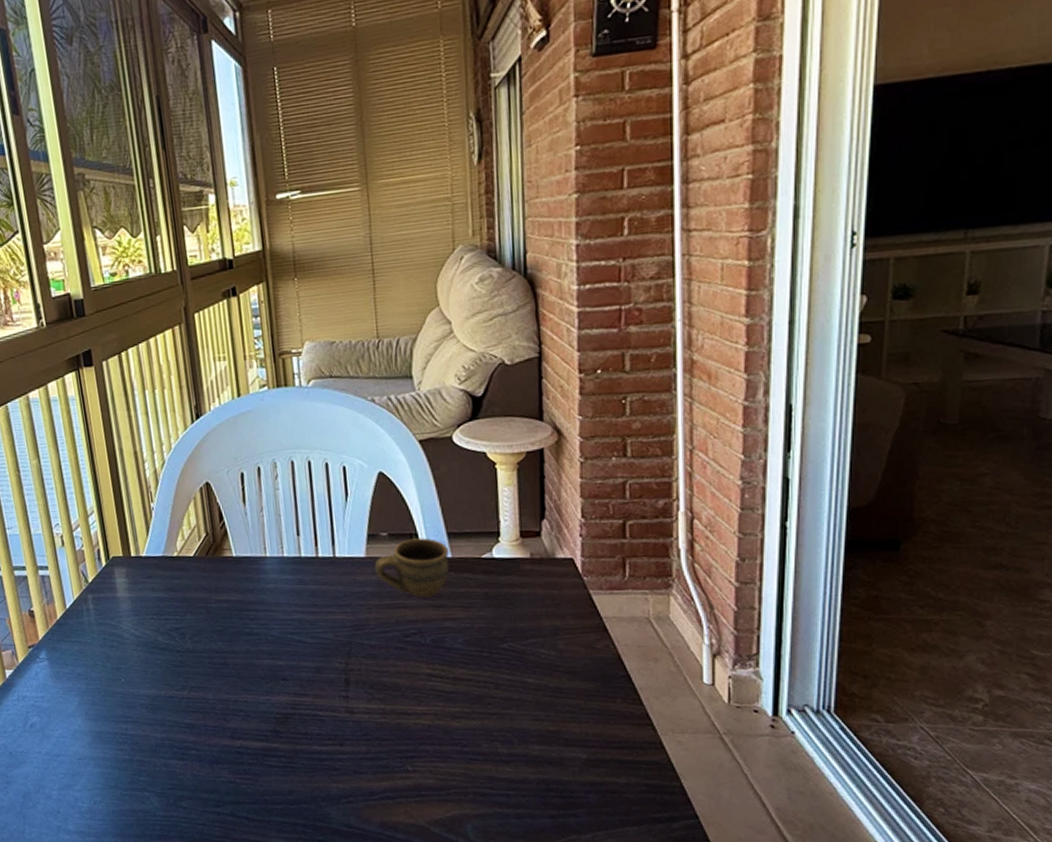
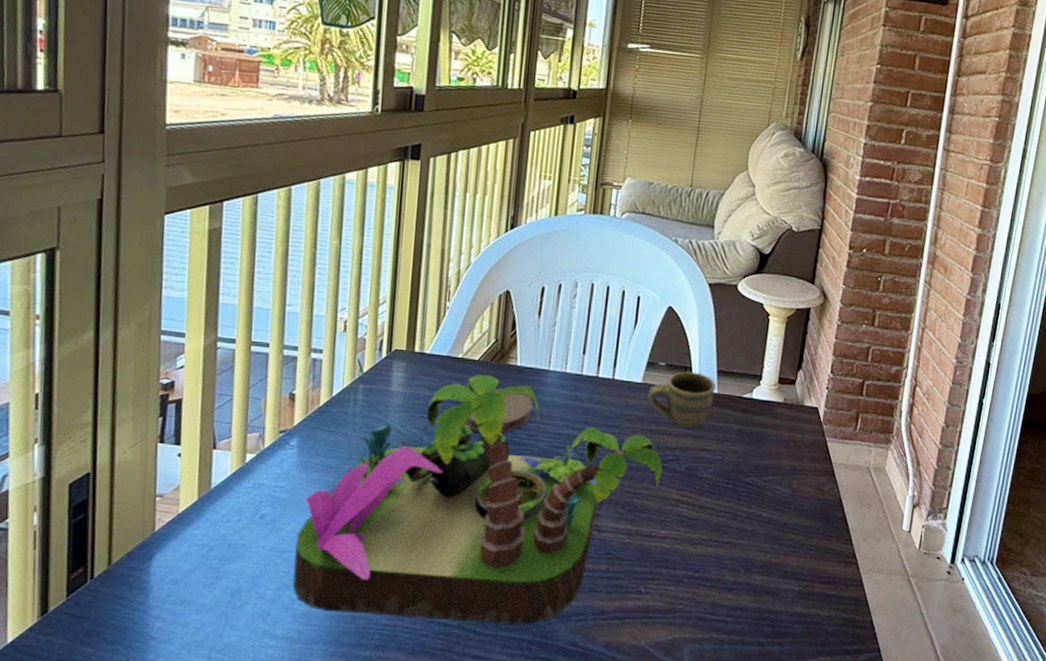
plant: none [65,570,407,810] -> present [293,374,662,625]
coaster: none [187,581,259,628] -> present [462,388,533,433]

